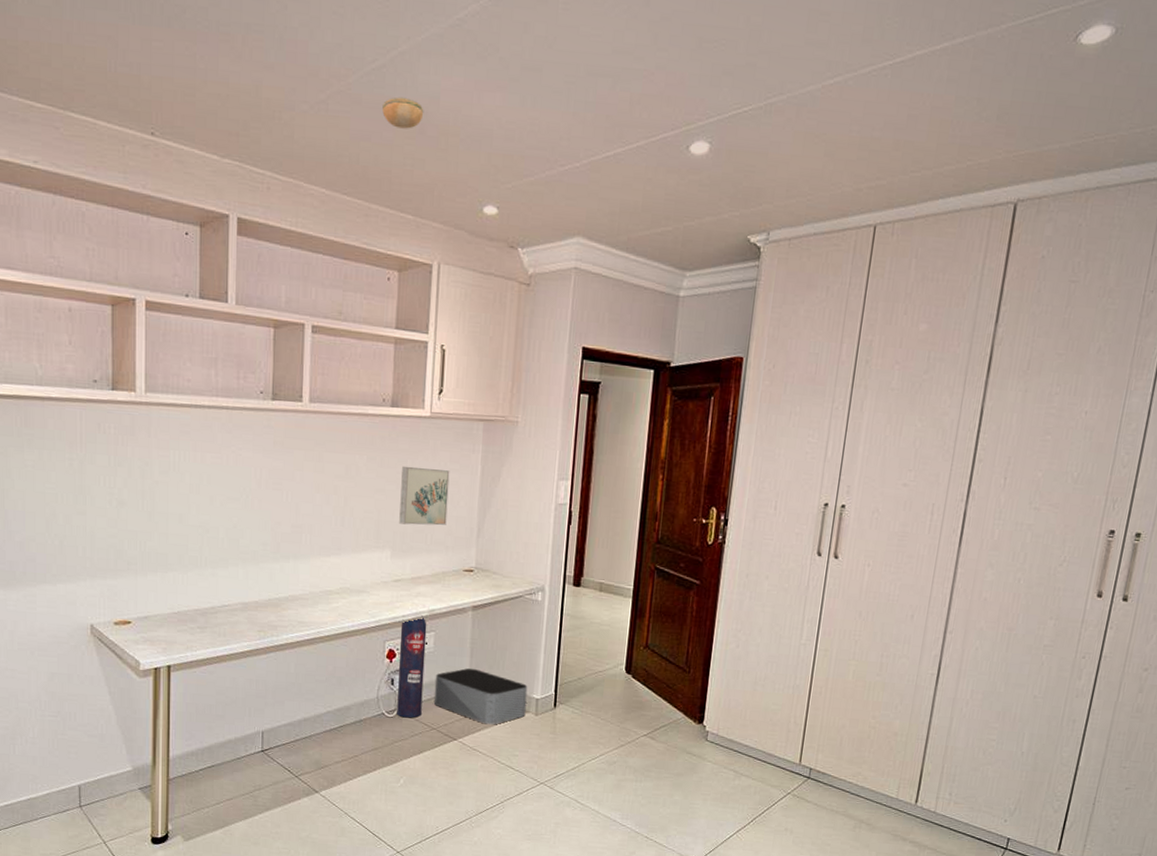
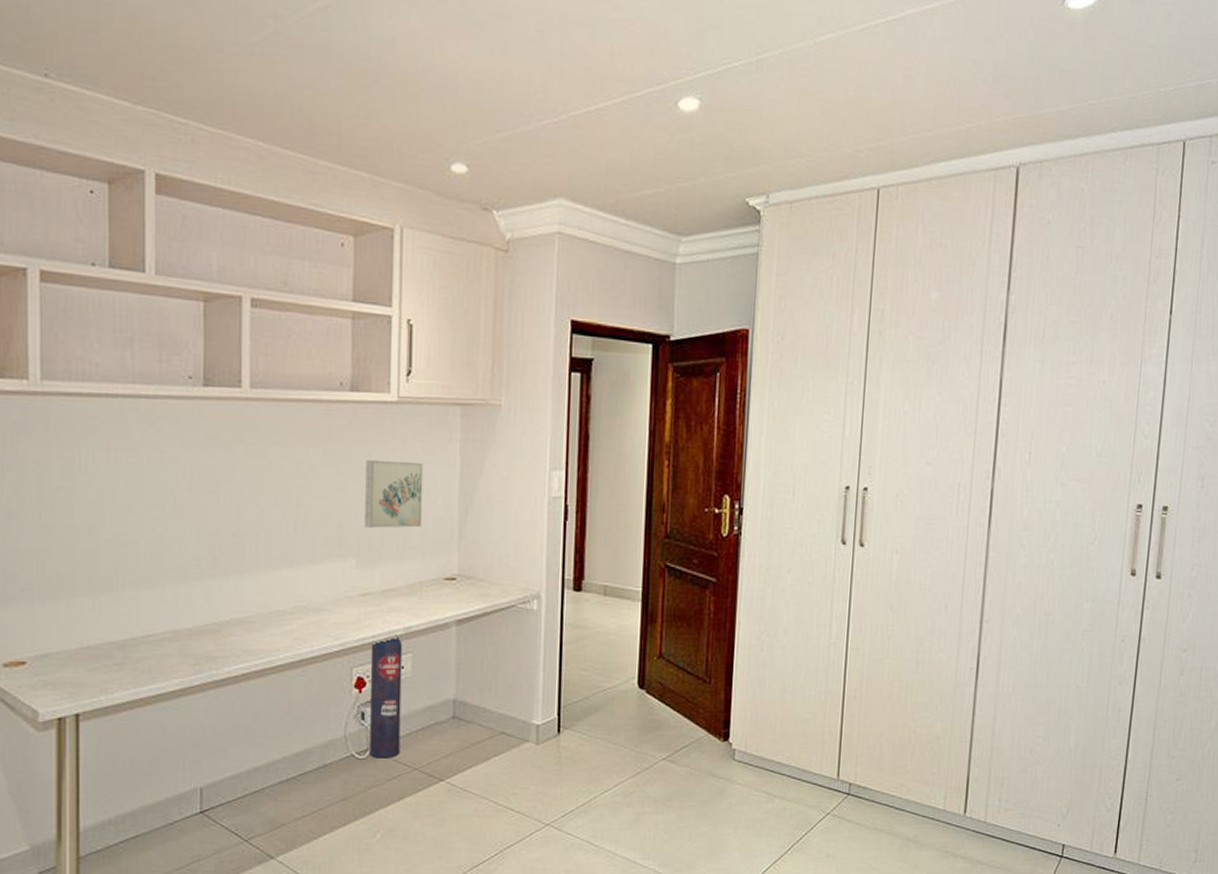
smoke detector: present [382,97,424,129] -> none [329,41,378,77]
storage bin: present [433,668,528,725] -> none [414,694,526,760]

